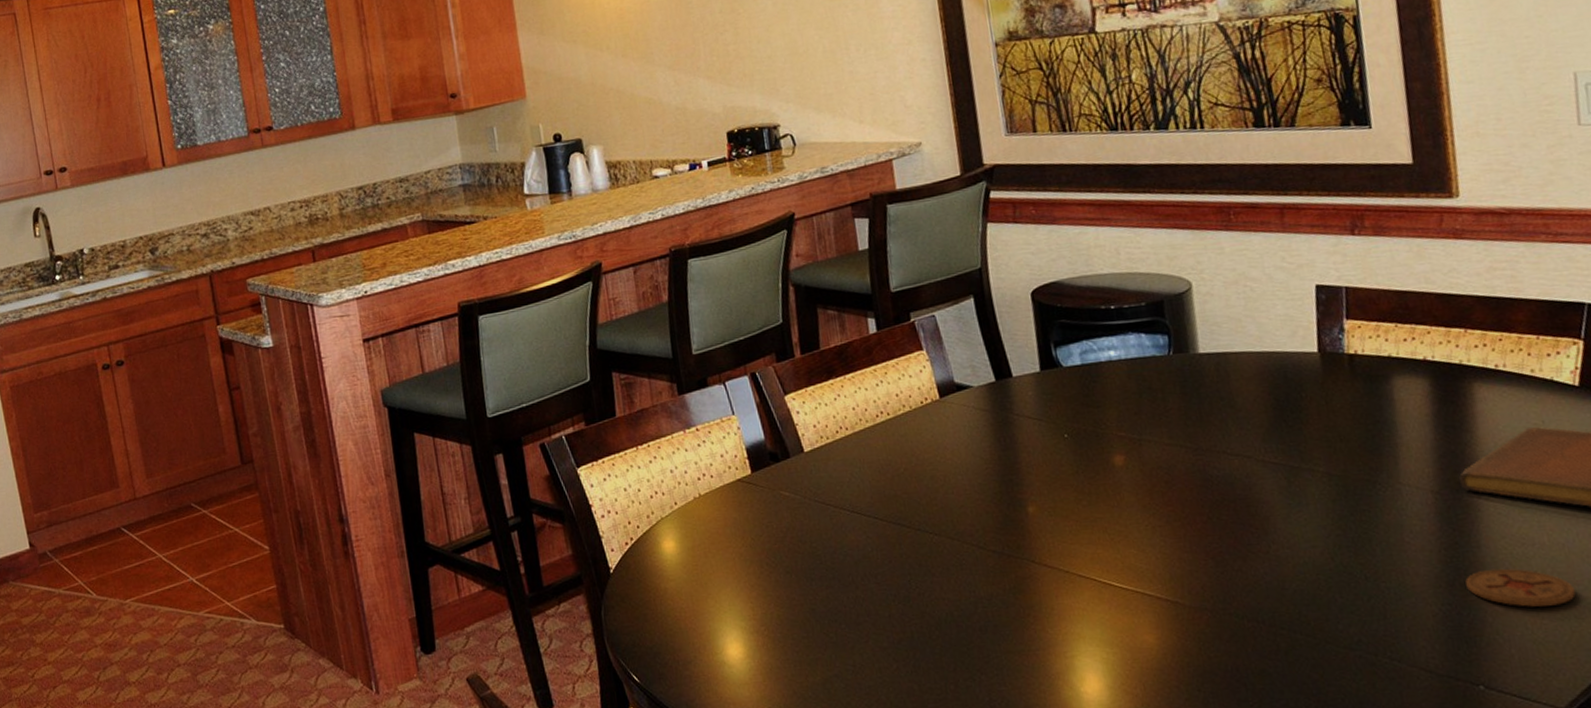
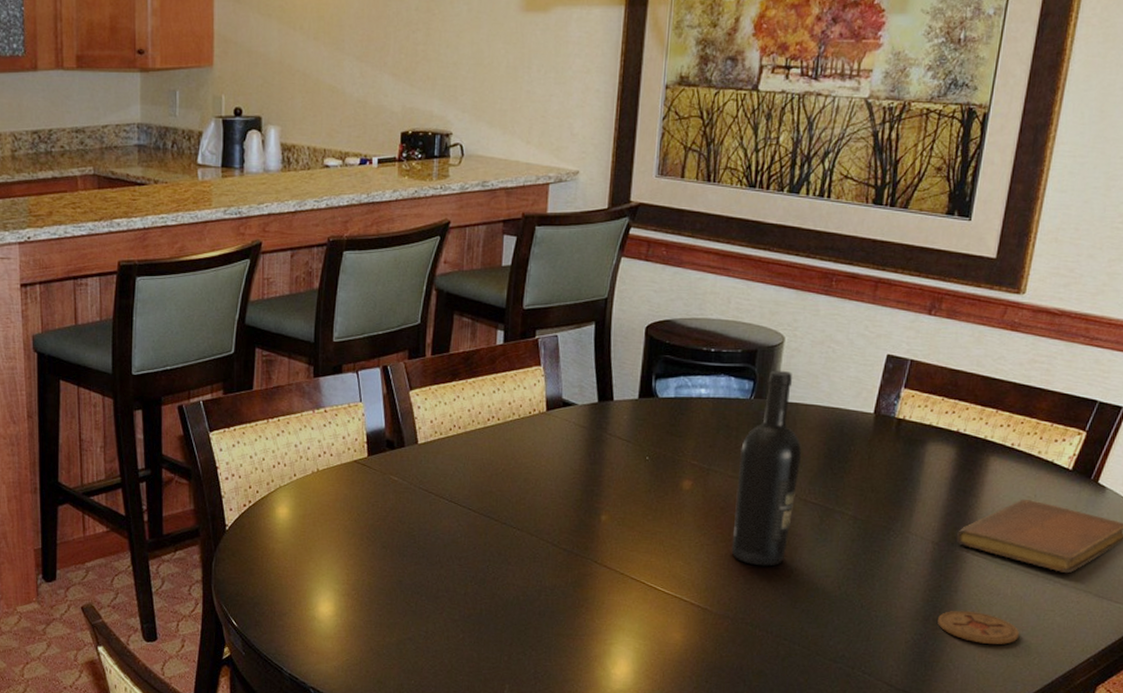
wine bottle: none [1171,318,1257,544] -> present [731,370,802,566]

